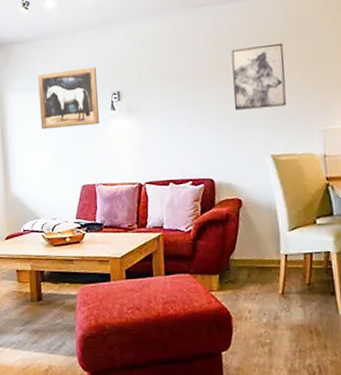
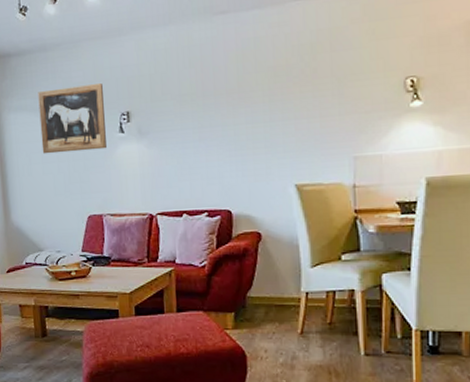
wall art: present [231,42,287,110] -> none [255,56,315,134]

